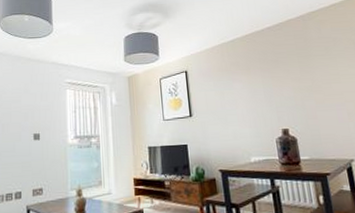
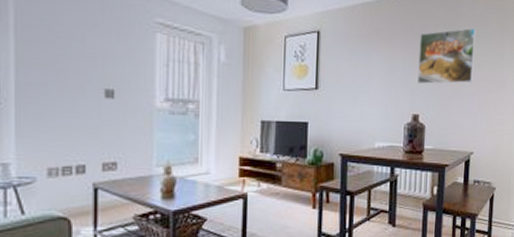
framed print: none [274,48,336,102] -> present [417,27,476,84]

